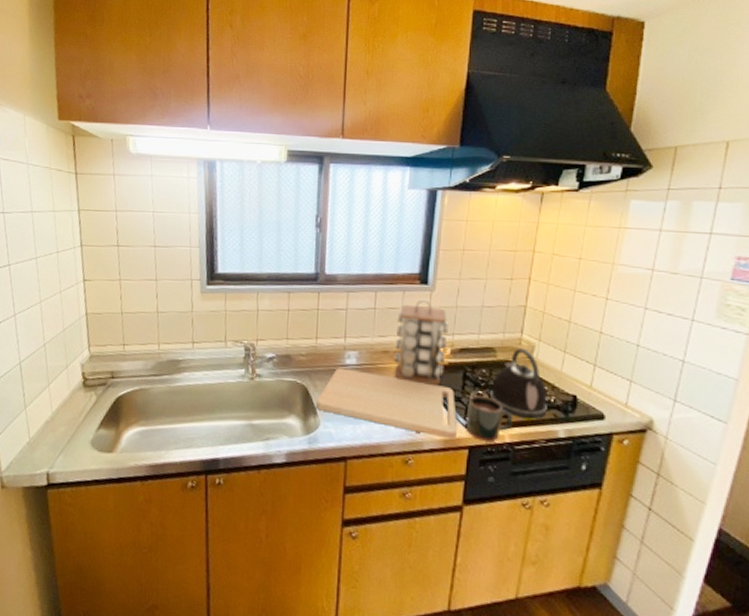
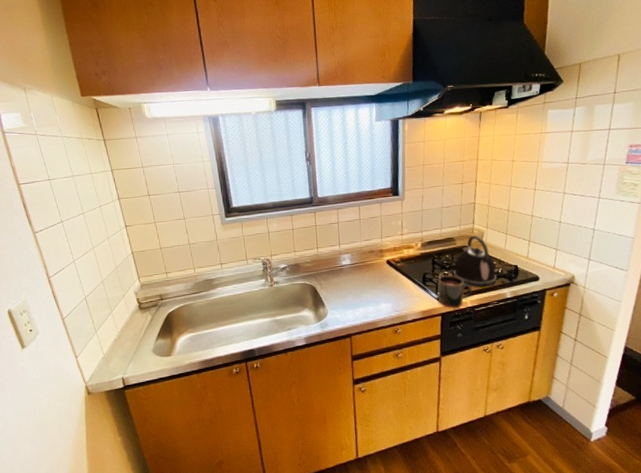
cutting board: present [316,368,458,440] -> none [323,268,432,311]
spice rack: present [394,299,448,387] -> none [378,207,419,273]

